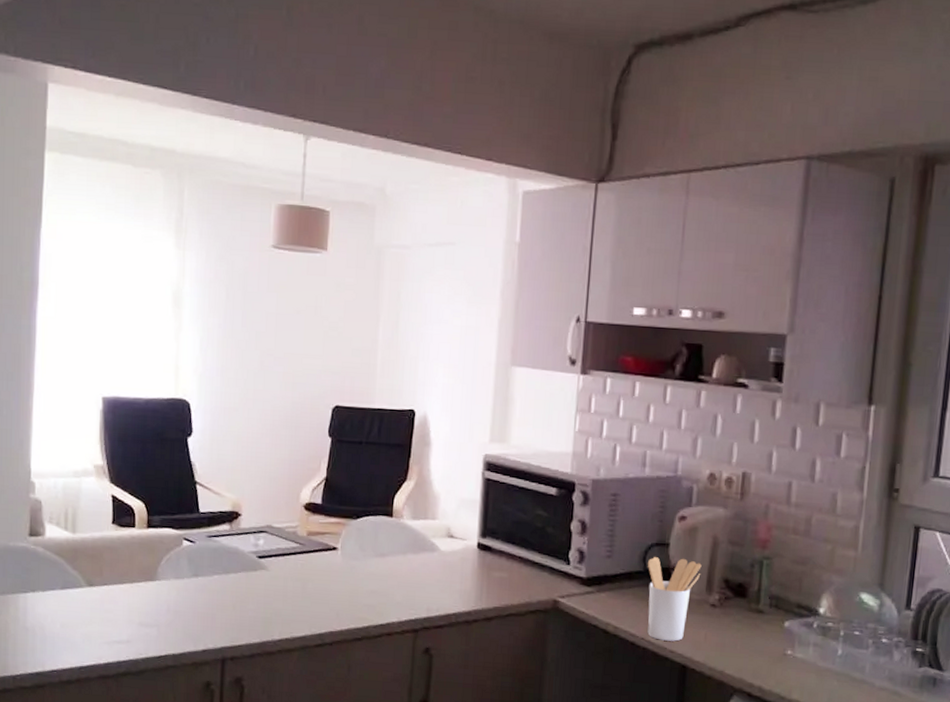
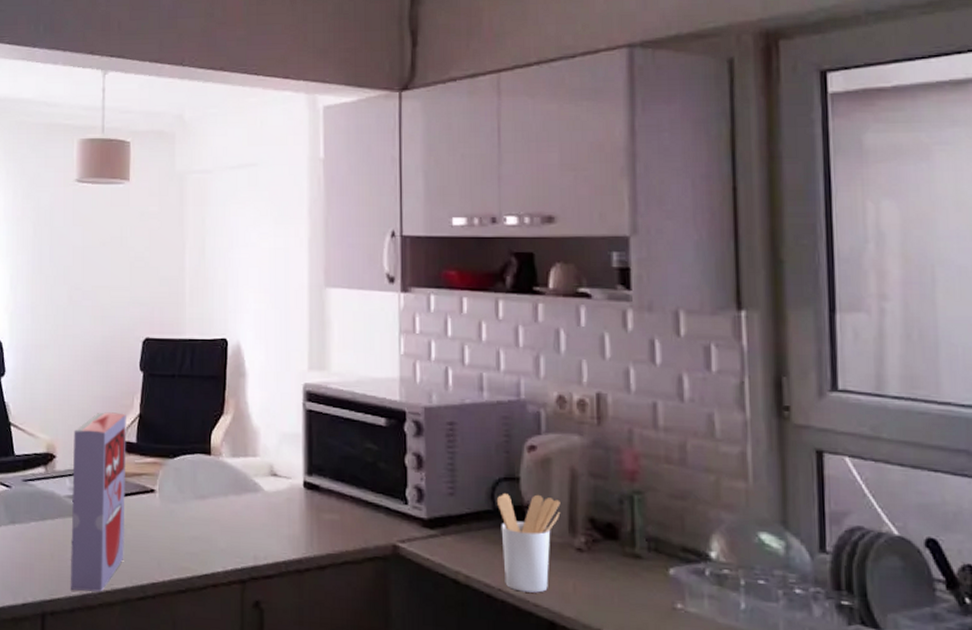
cereal box: none [250,474,313,640] -> present [70,412,126,592]

